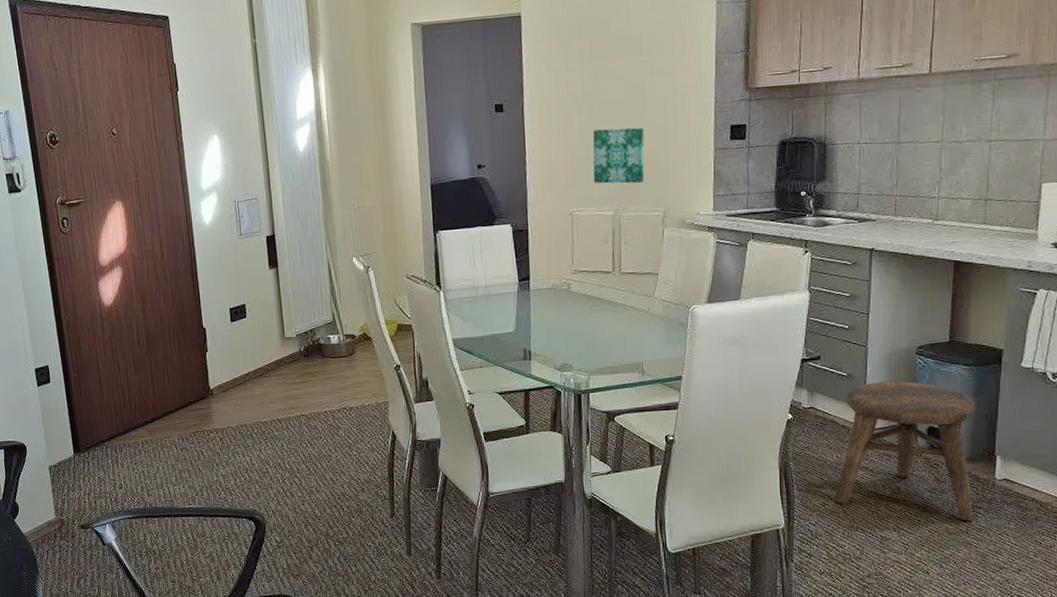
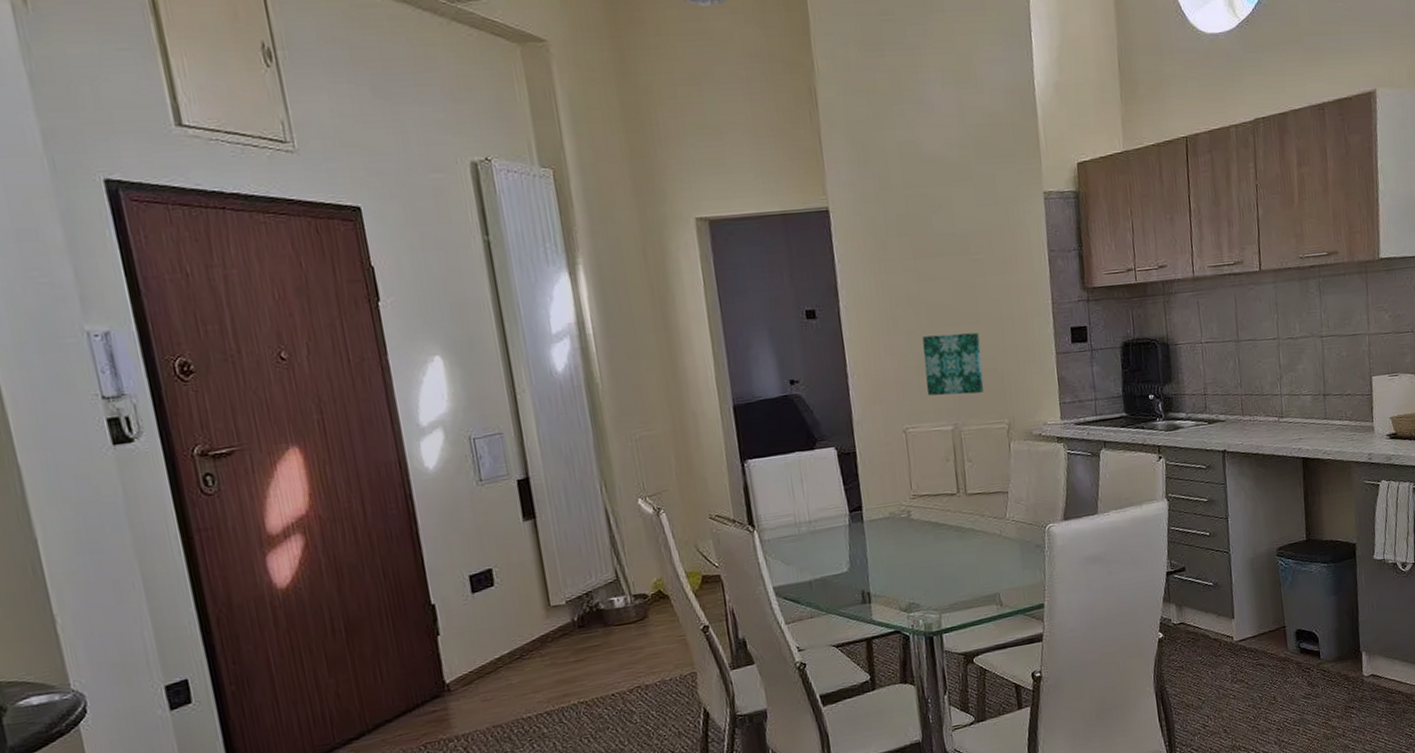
stool: present [834,380,976,522] -> none [1214,585,1348,724]

